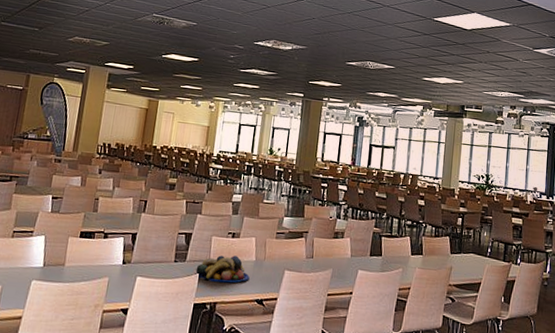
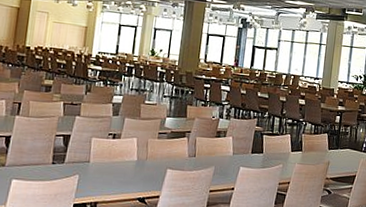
fruit bowl: present [195,255,250,283] -> none [74,156,131,183]

